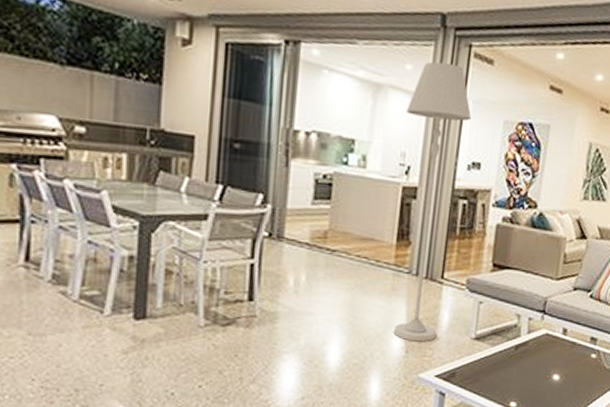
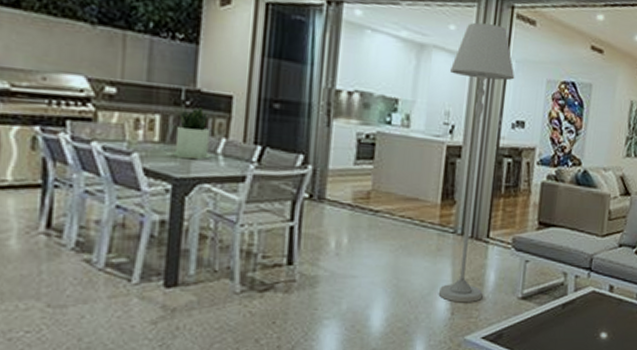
planter: none [139,145,176,198] -> present [172,106,212,160]

